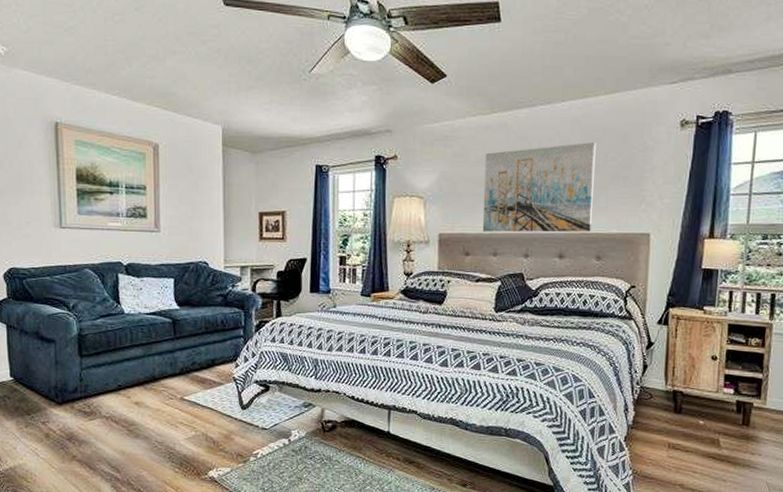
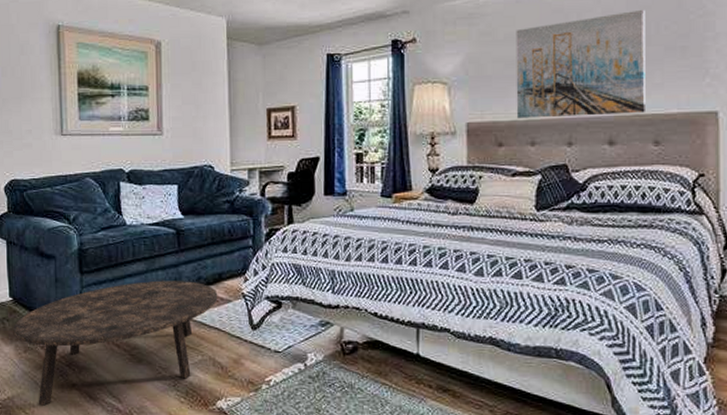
coffee table: none [14,364,211,475] -> present [13,280,218,406]

